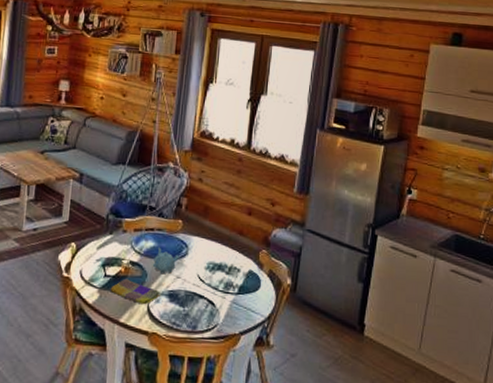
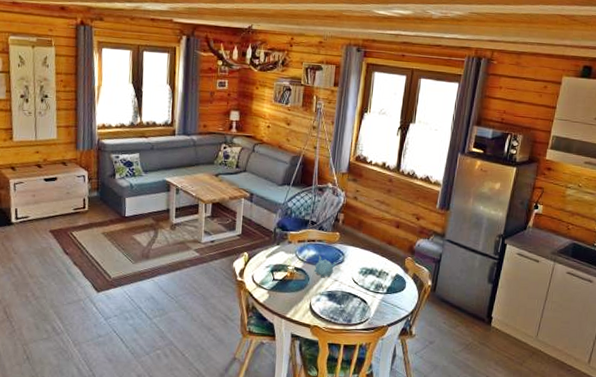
dish towel: present [110,278,160,305] -> none [278,282,321,303]

